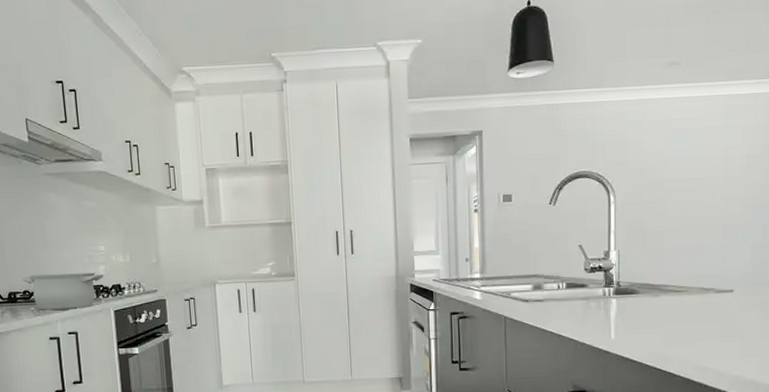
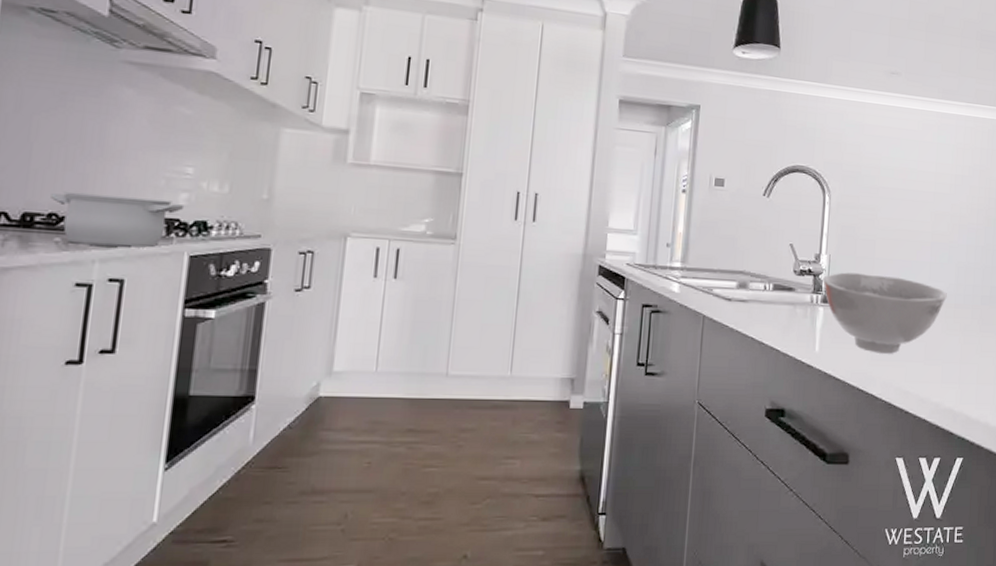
bowl: none [614,263,743,335] -> present [823,272,947,354]

